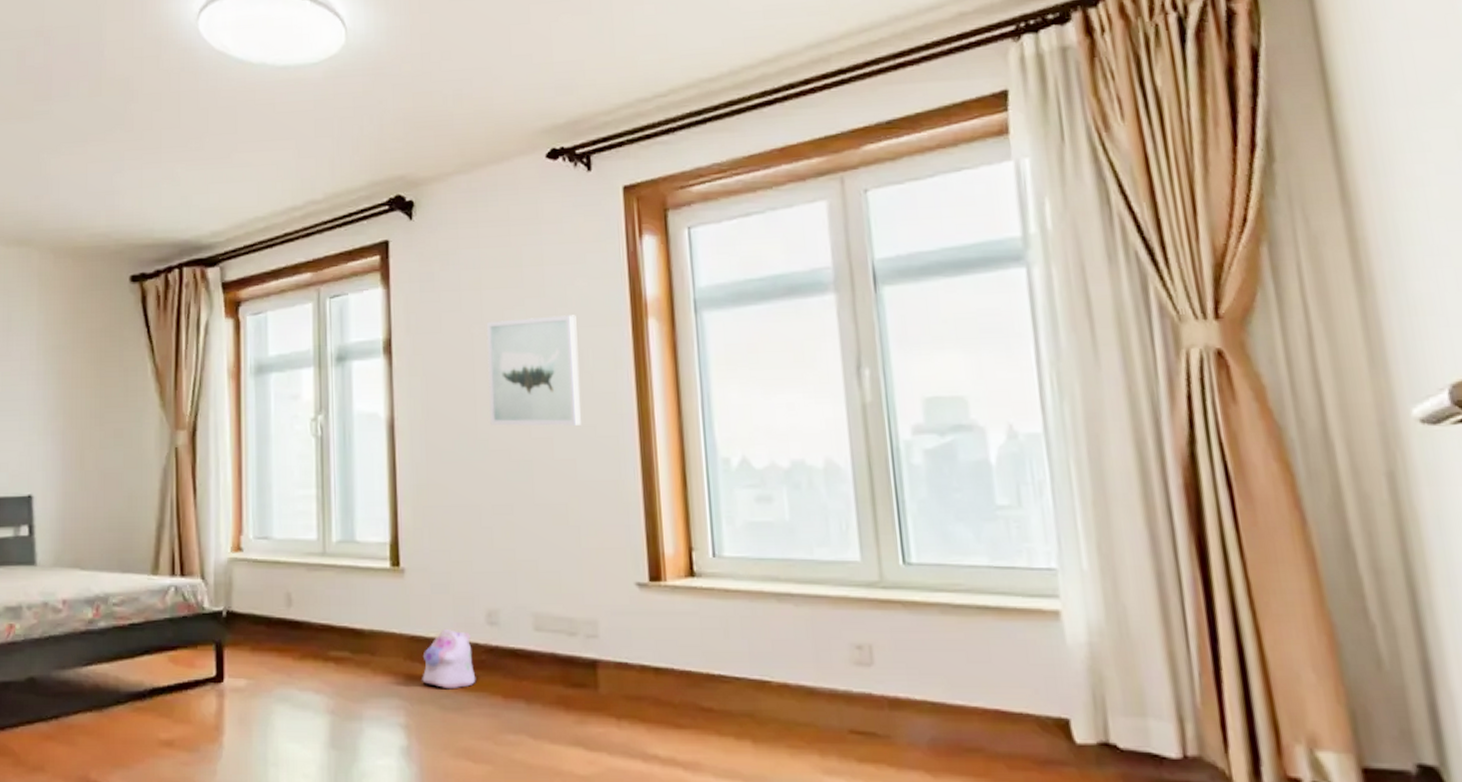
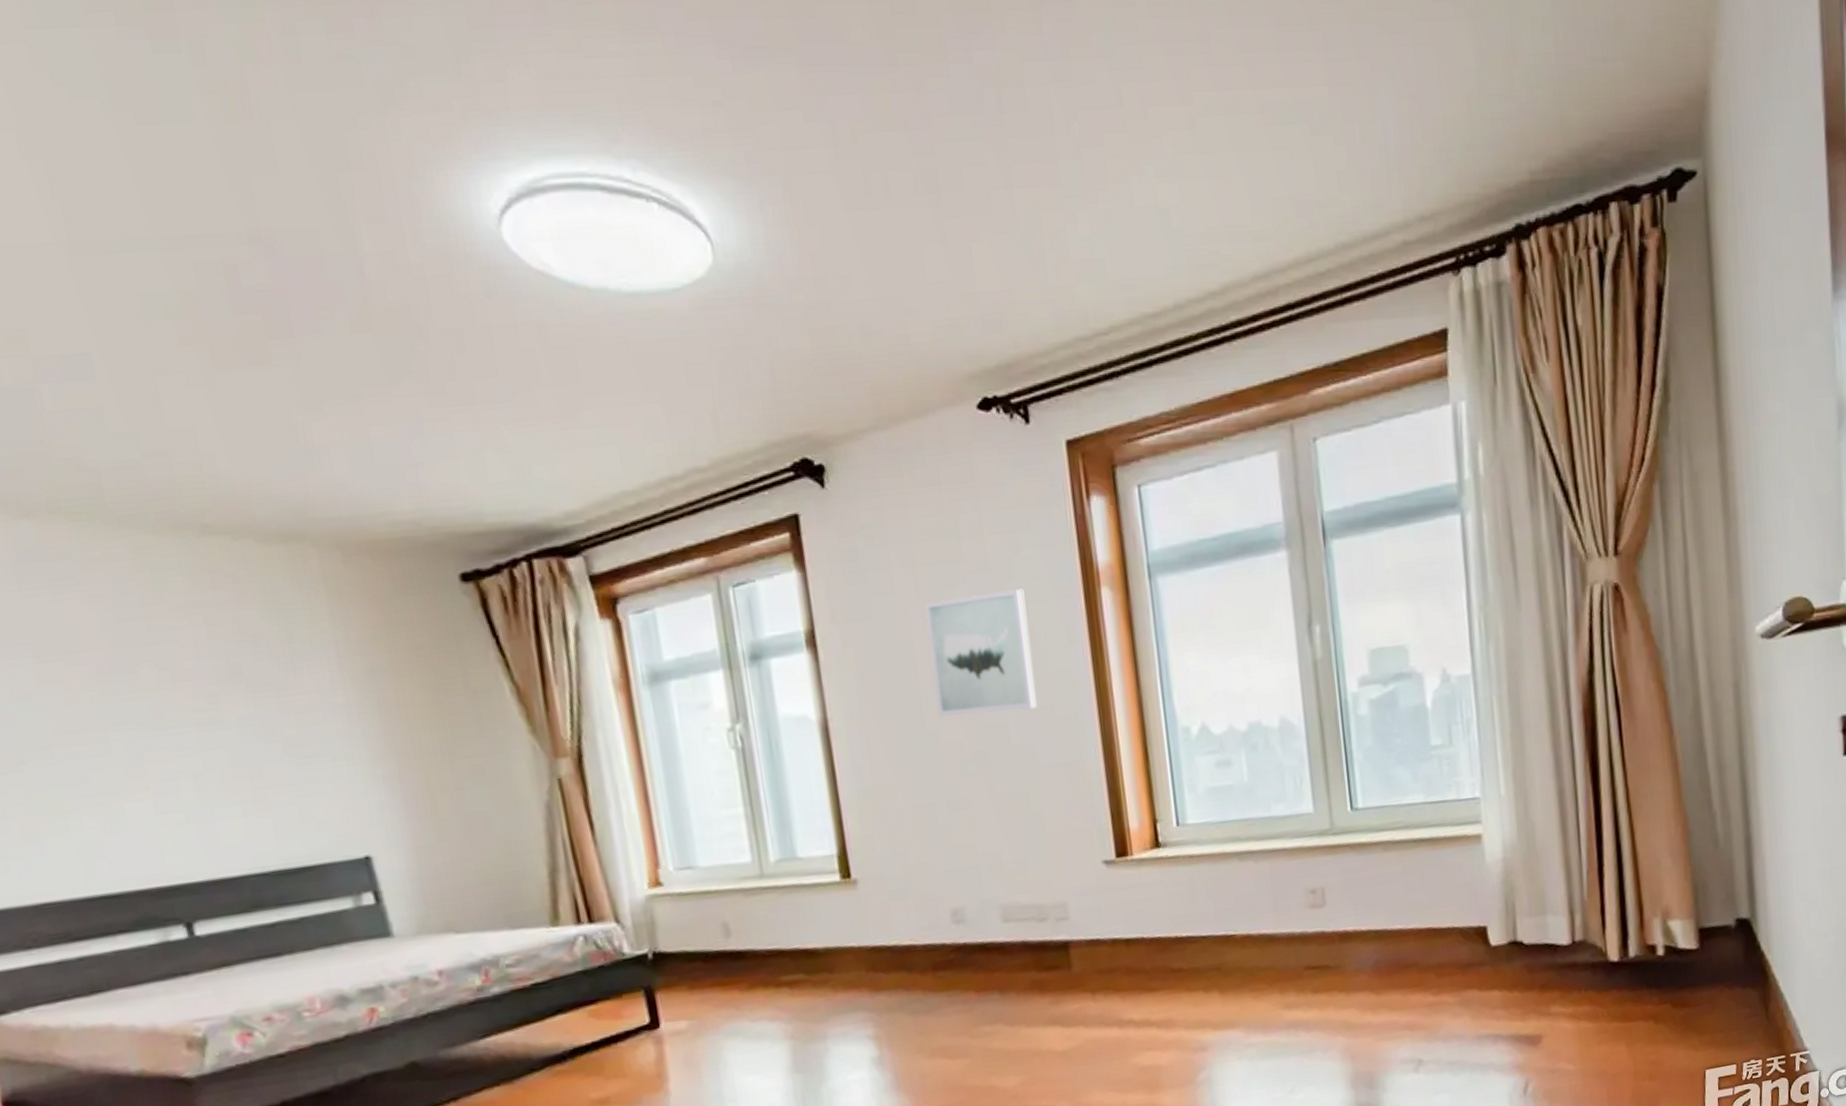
plush toy: present [422,628,476,690] -> none [886,933,946,994]

